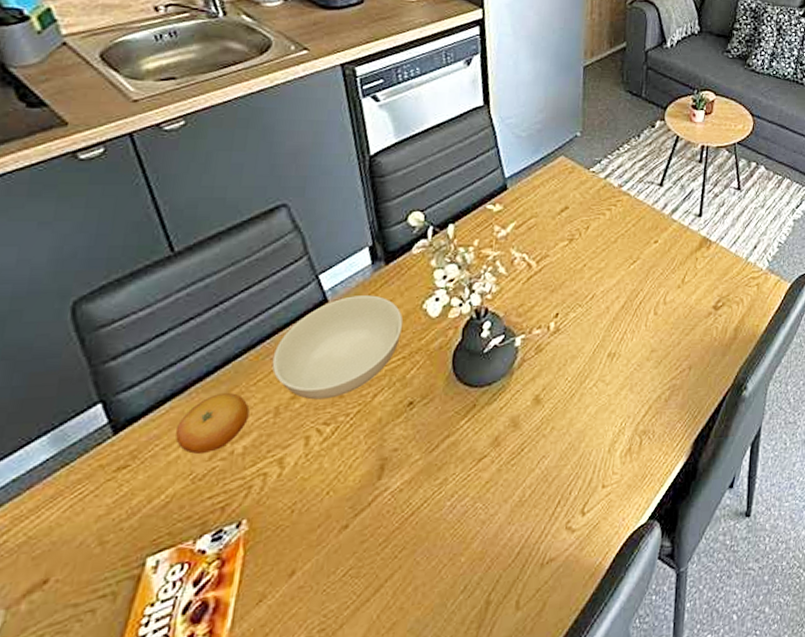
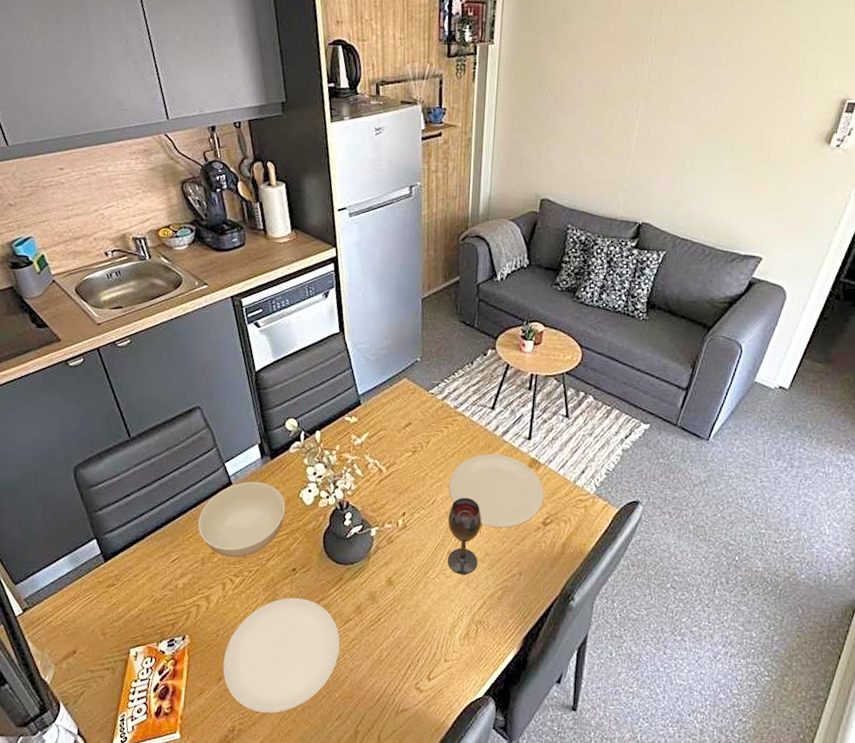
fruit: present [175,392,250,454] -> none [141,542,185,584]
plate: none [298,439,470,608] -> present [223,597,340,713]
wine glass: none [608,287,648,379] -> present [448,497,482,575]
plate: none [611,235,716,318] -> present [449,453,544,528]

